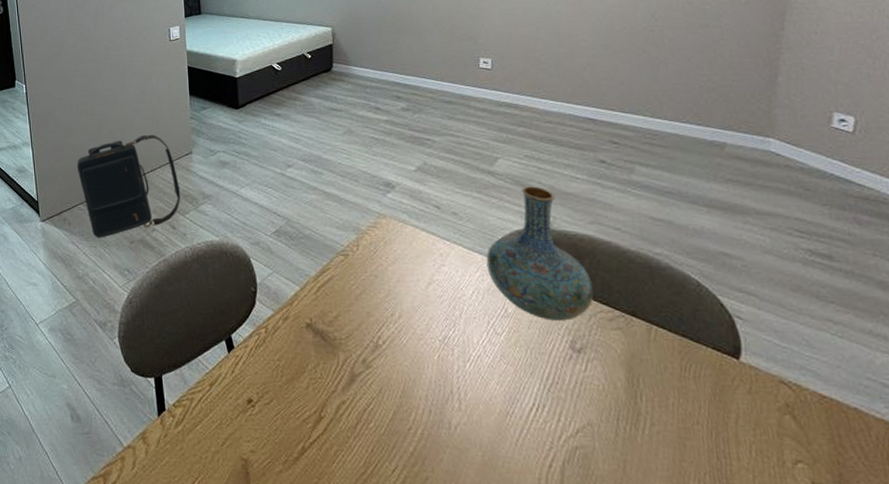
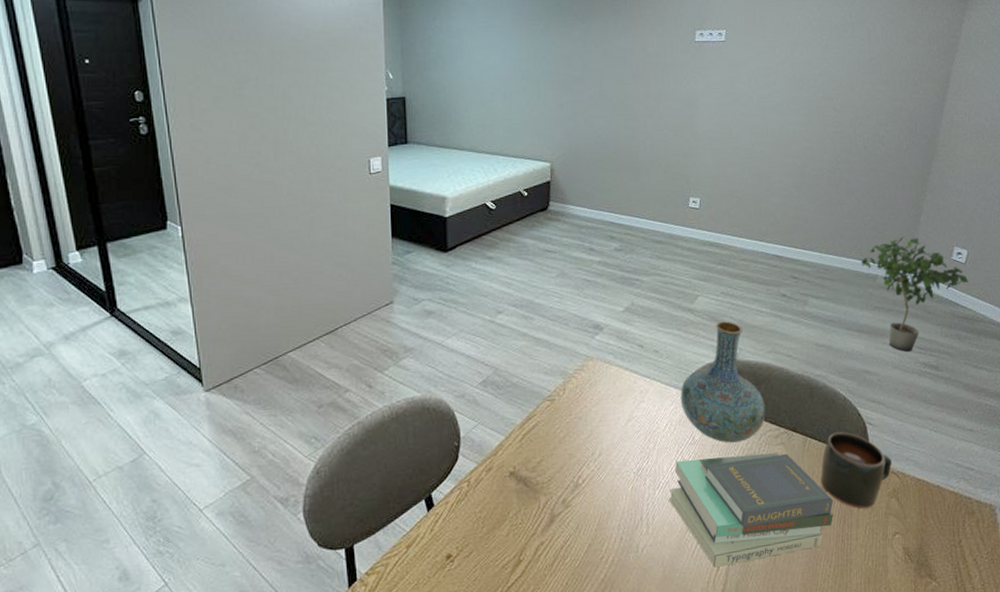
backpack: present [76,134,181,238] -> none [251,283,379,405]
books: none [482,333,701,463] -> present [669,452,834,568]
mug: none [675,323,780,423] -> present [821,432,893,509]
potted plant: none [699,100,863,234] -> present [860,236,969,352]

